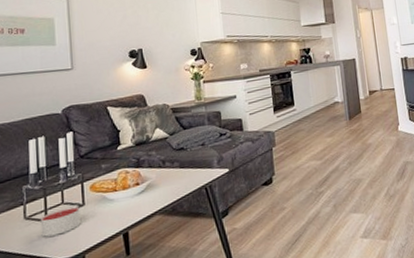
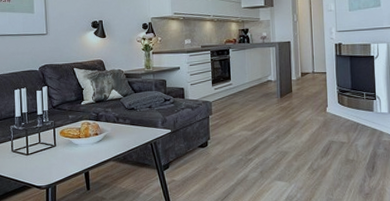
candle: present [40,206,81,237] -> none [23,146,53,167]

